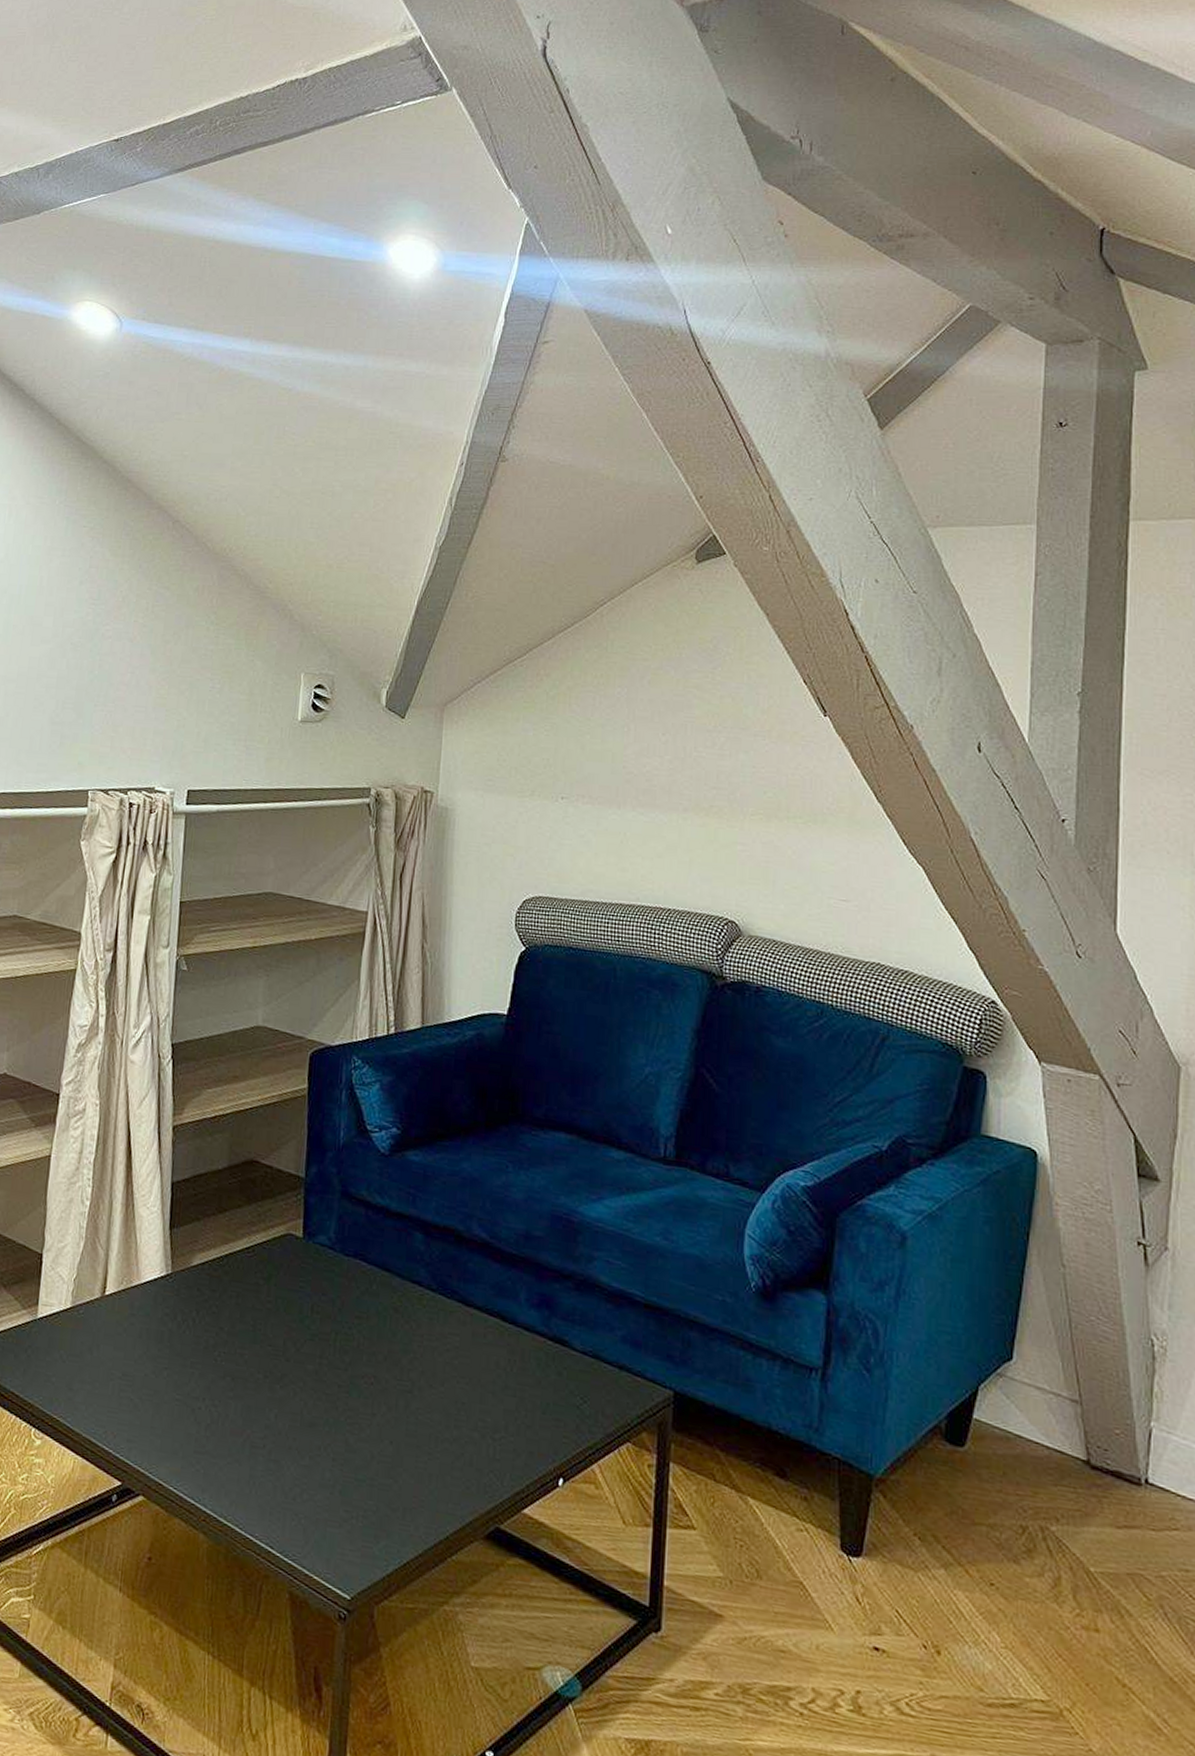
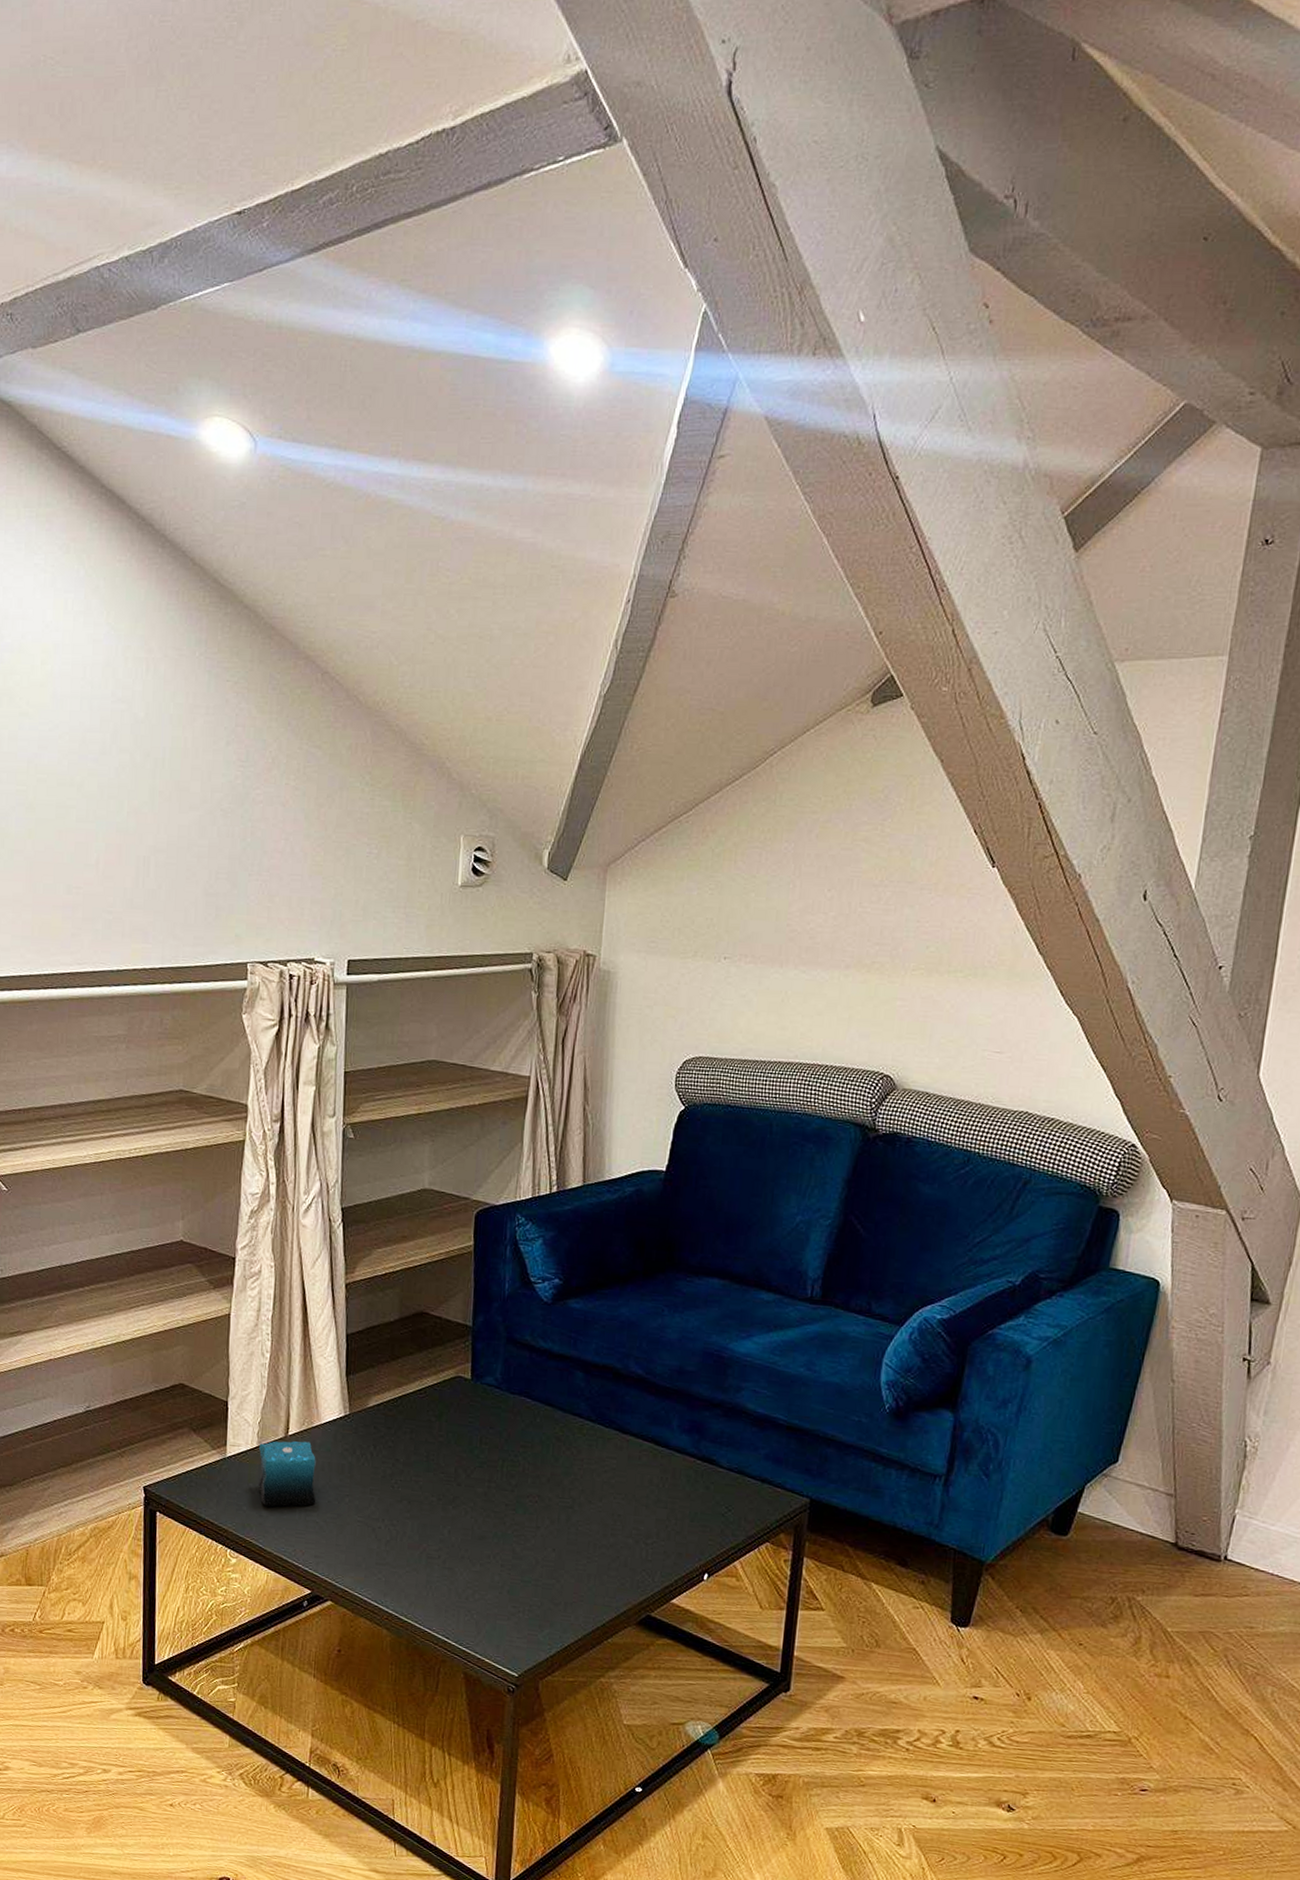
candle: none [70,1296,134,1380] -> present [258,1436,316,1507]

